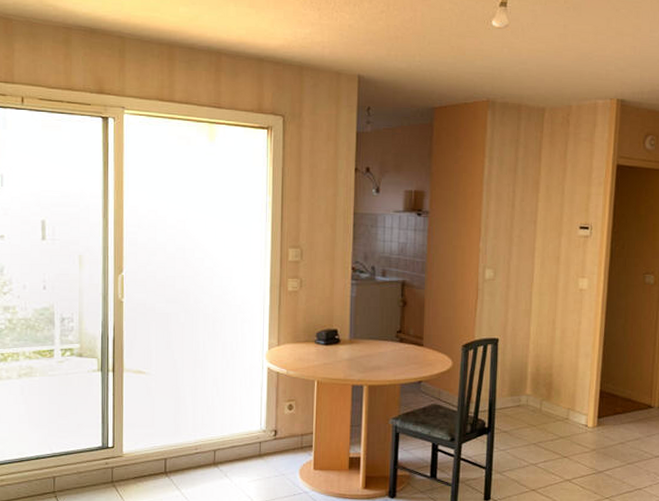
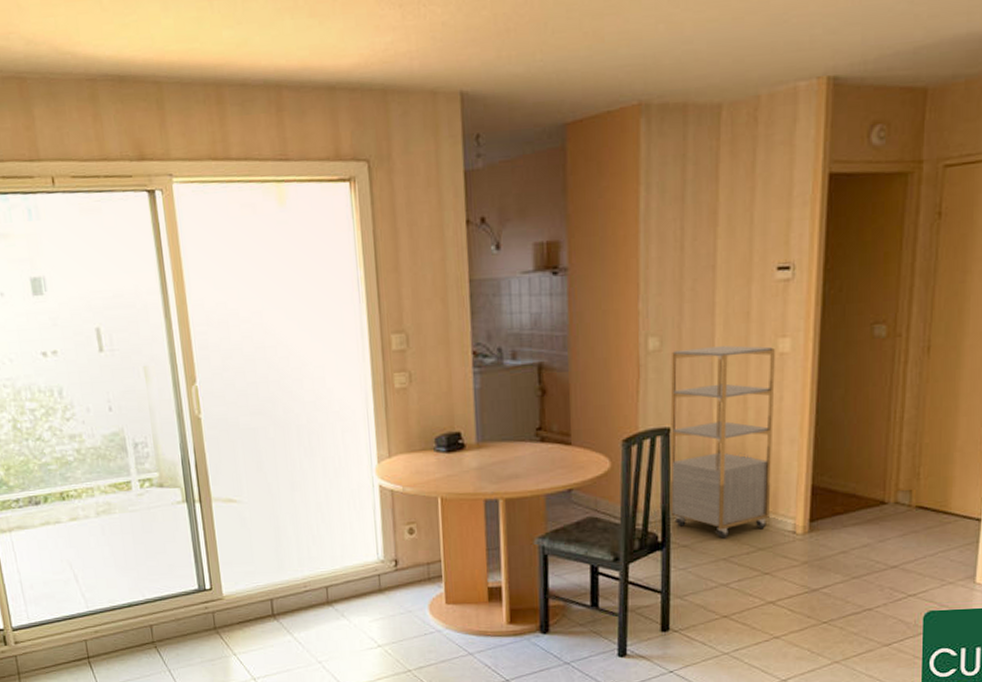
shelving unit: none [495,280,576,427] -> present [669,345,775,539]

